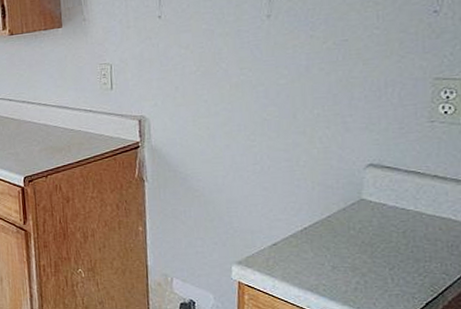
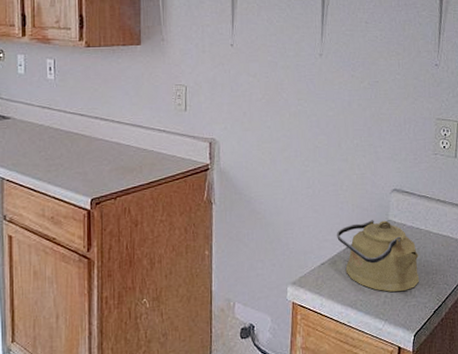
kettle: none [292,199,406,278] -> present [337,220,420,292]

